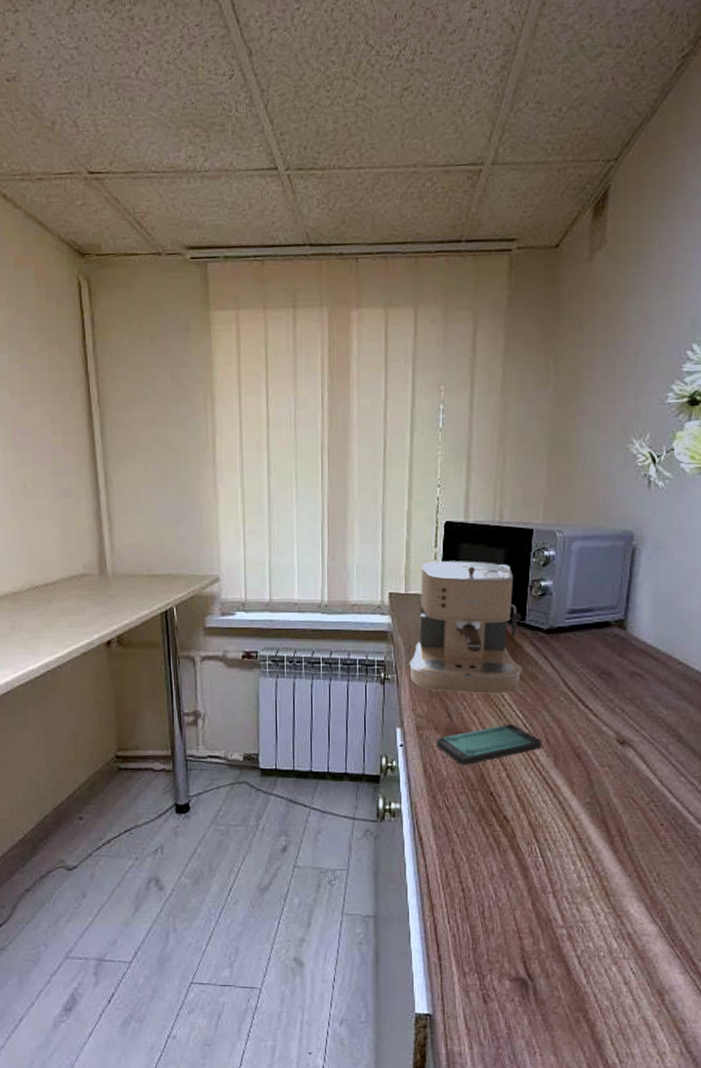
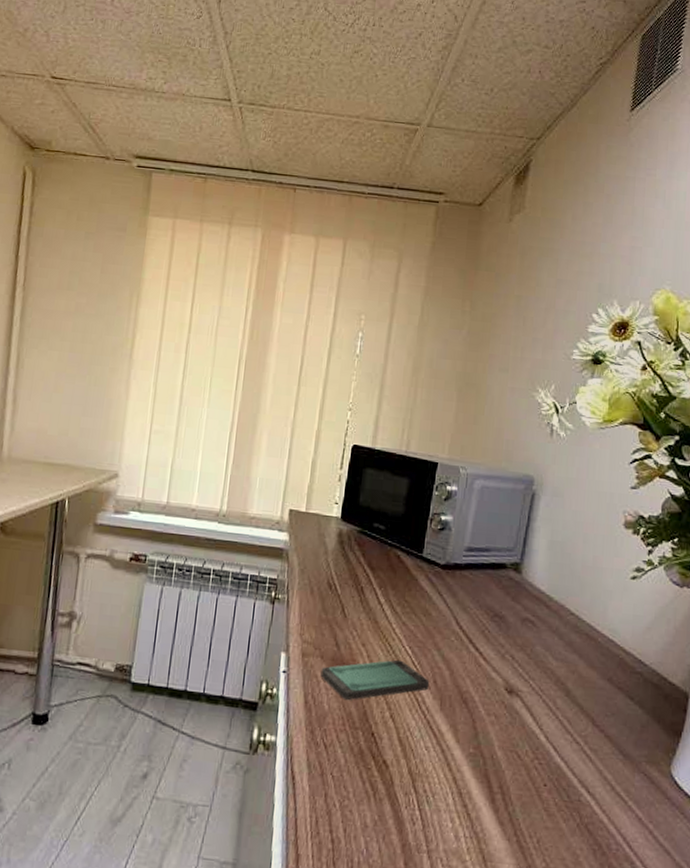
coffee maker: present [409,561,522,694] -> none [302,482,419,627]

